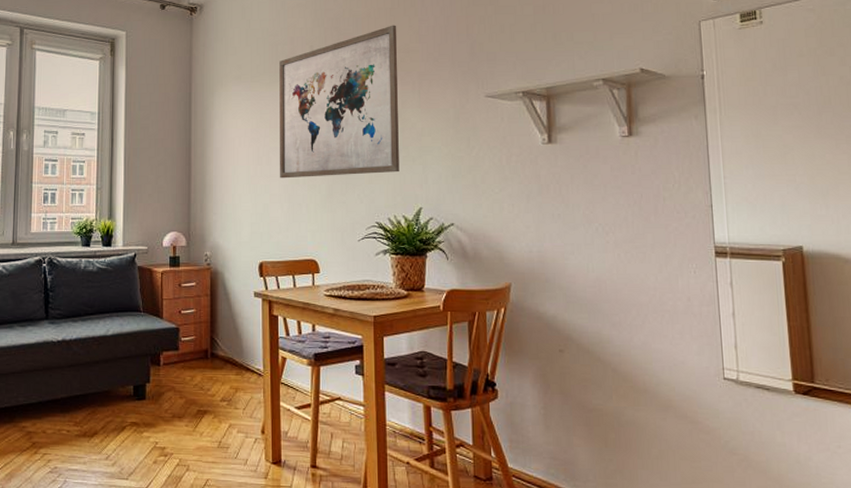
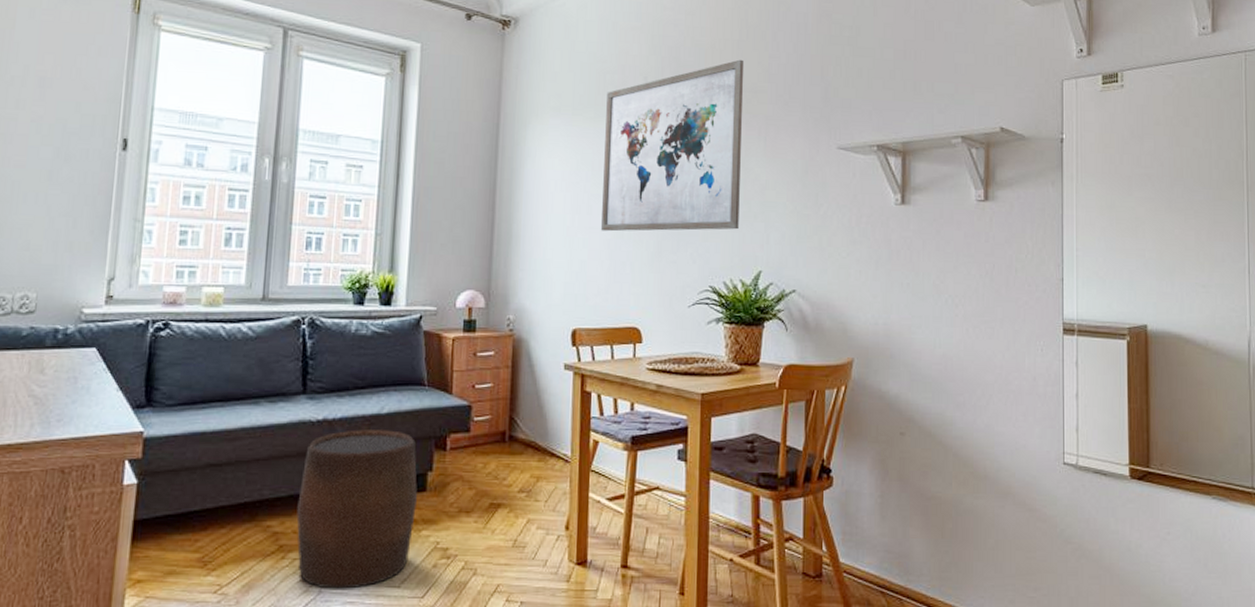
stool: none [45,348,138,480] -> present [296,429,417,589]

